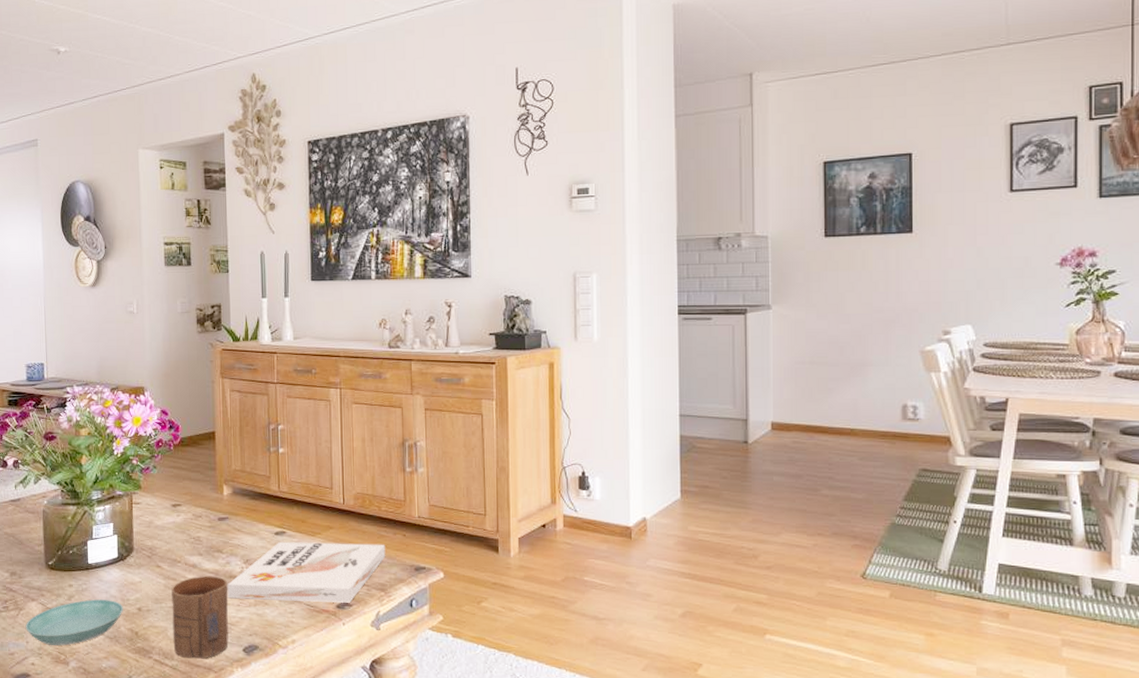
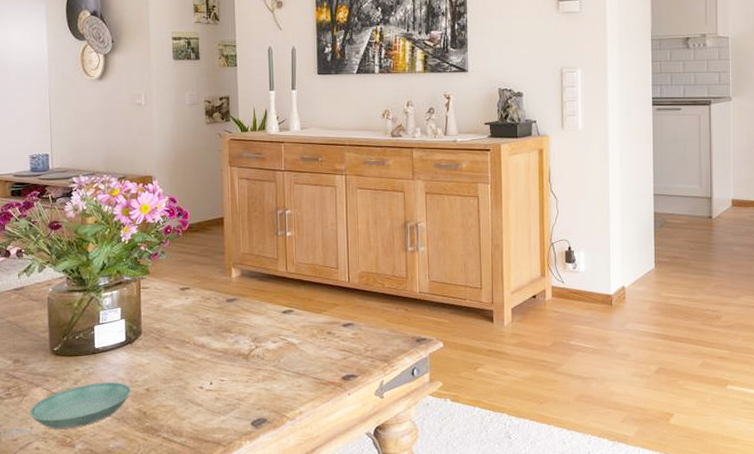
cup: present [171,576,229,659] -> none [180,355,237,434]
book: present [227,541,386,603] -> none [235,318,389,376]

